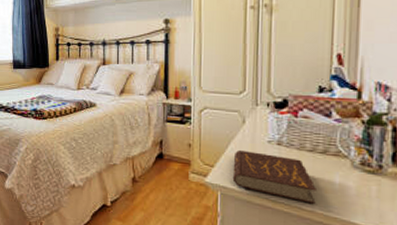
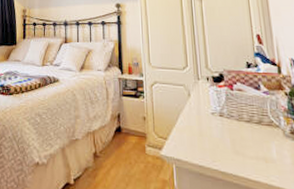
book: present [232,149,316,204] -> none [184,121,260,174]

